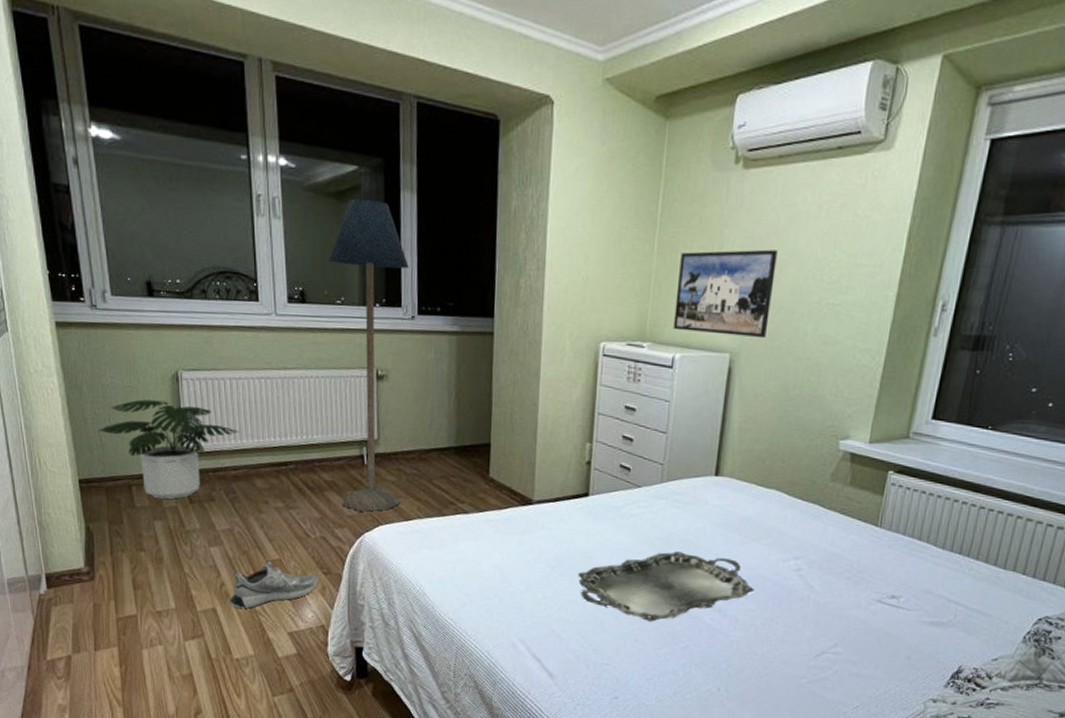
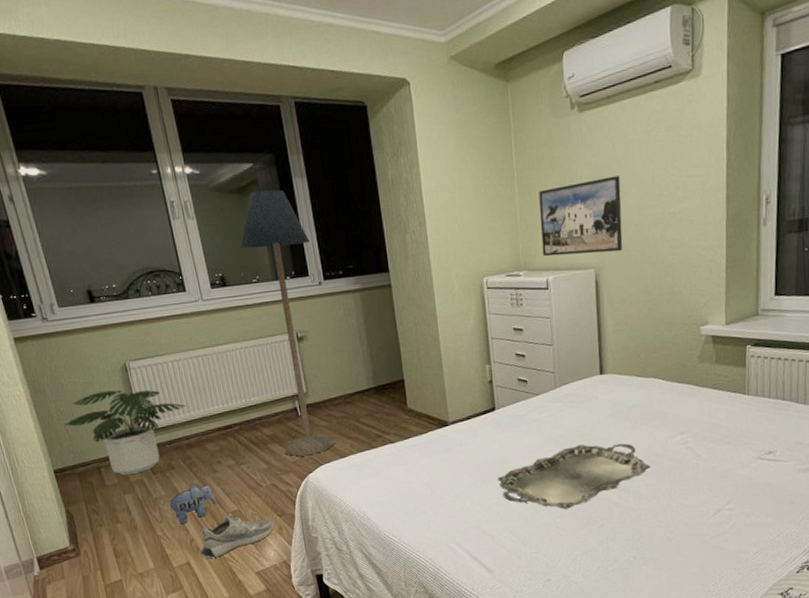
plush toy: none [200,522,257,565] -> present [166,485,217,525]

